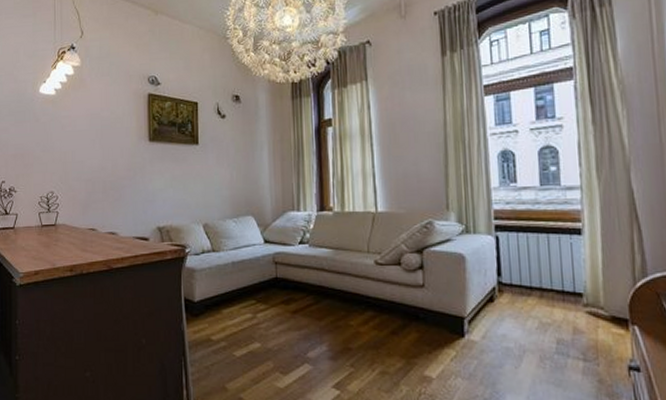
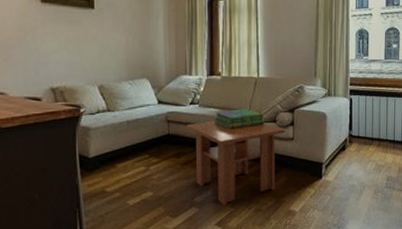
coffee table: none [295,262,413,364] -> present [186,120,285,205]
stack of books: none [327,249,387,273] -> present [215,108,265,130]

